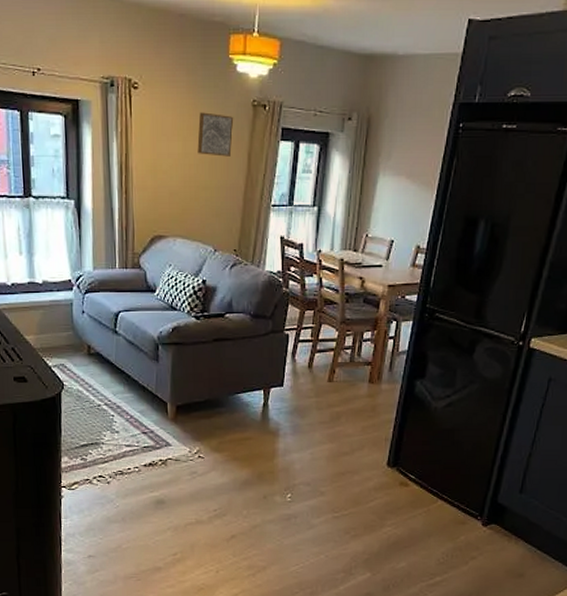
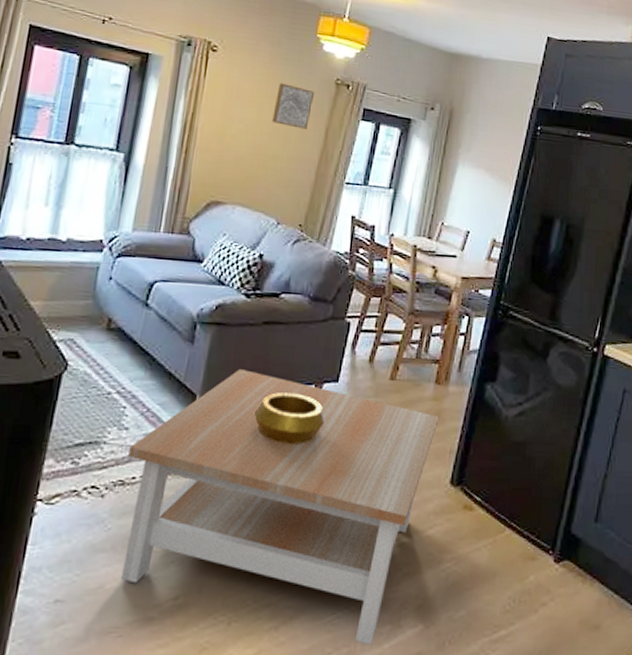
coffee table: none [121,380,374,587] -> present [121,369,439,645]
decorative bowl: none [216,397,275,439] -> present [254,392,325,445]

